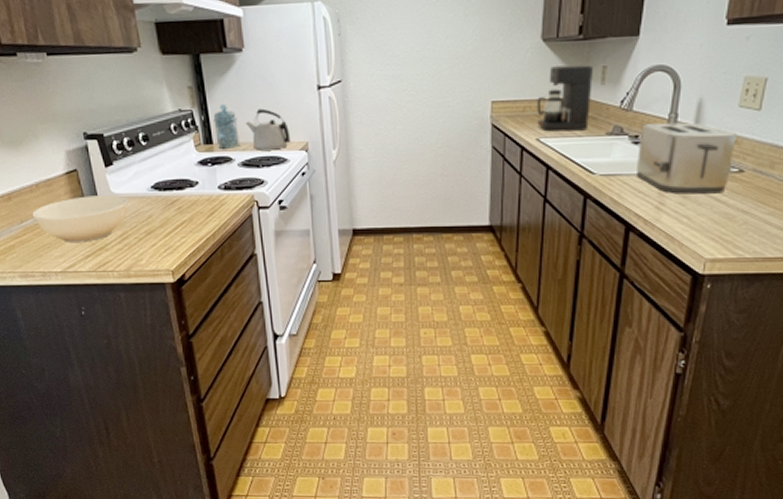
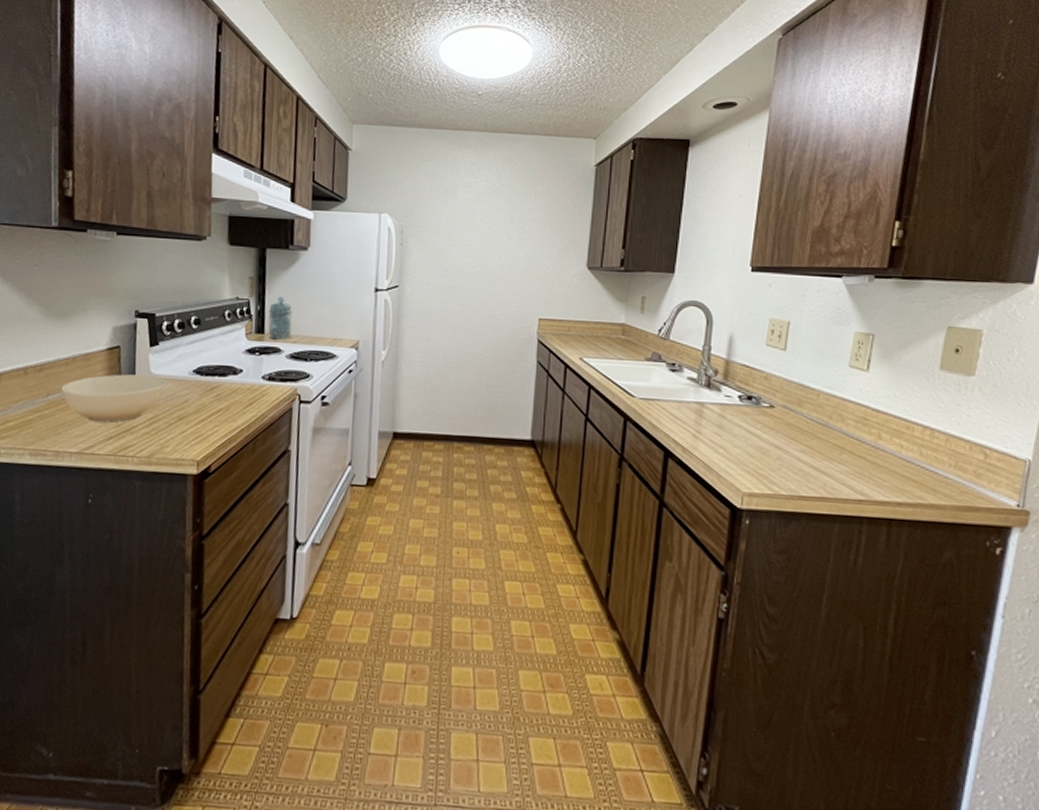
kettle: present [245,108,291,152] -> none [300,304,343,346]
coffee maker: present [537,65,593,131] -> none [581,292,633,354]
toaster: present [635,122,737,194] -> none [673,353,766,427]

